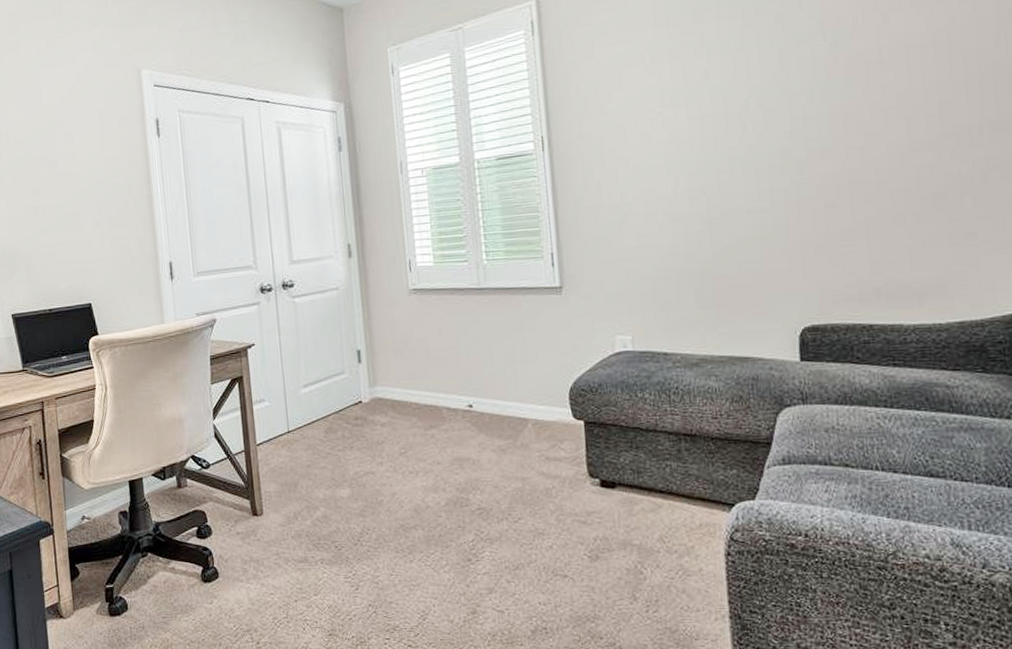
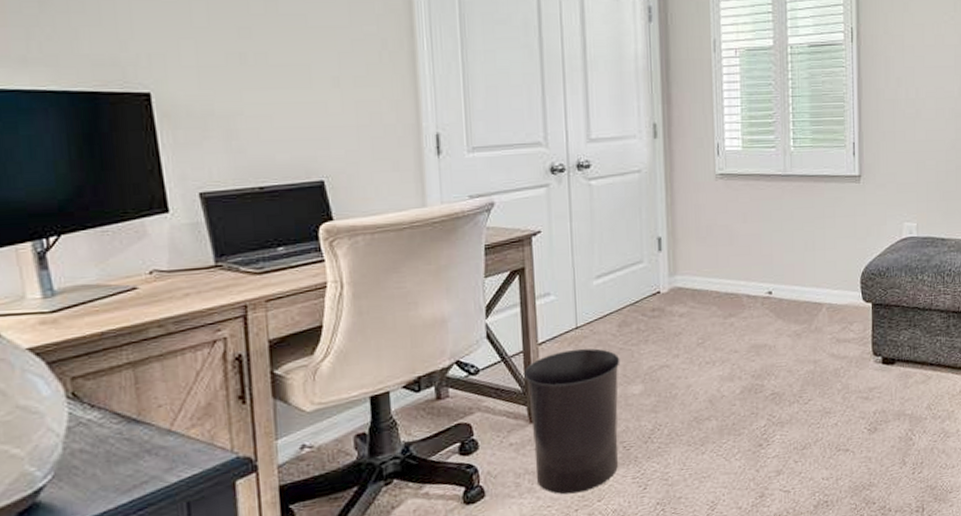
waste bin: none [246,451,331,585] -> present [524,348,620,495]

